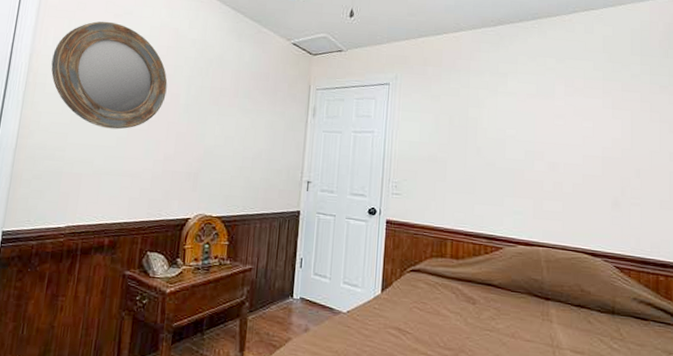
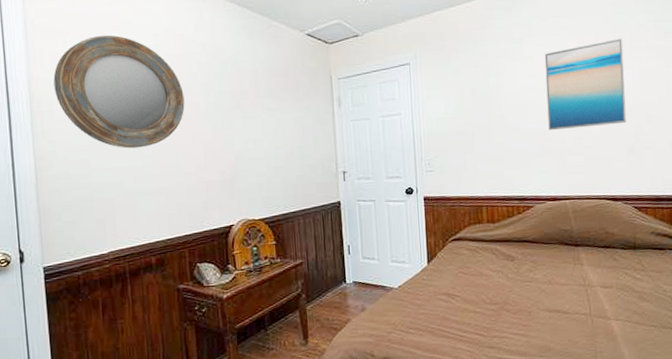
wall art: none [527,86,614,175] -> present [544,38,626,131]

